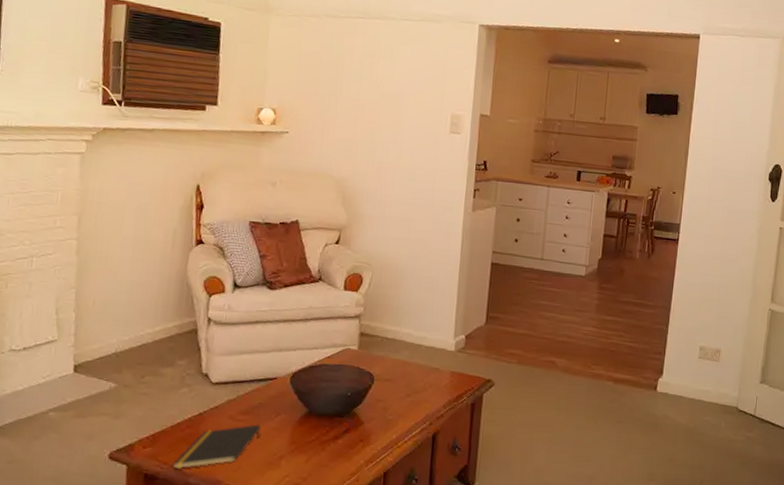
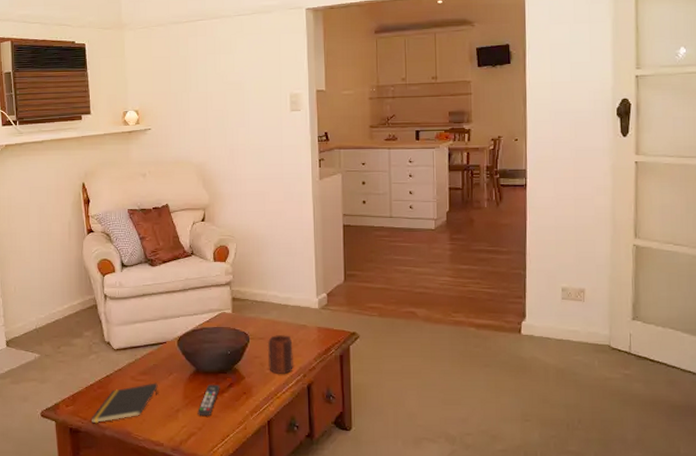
remote control: none [304,428,334,464] -> present [197,384,220,415]
mug: none [392,377,422,421] -> present [267,335,293,374]

